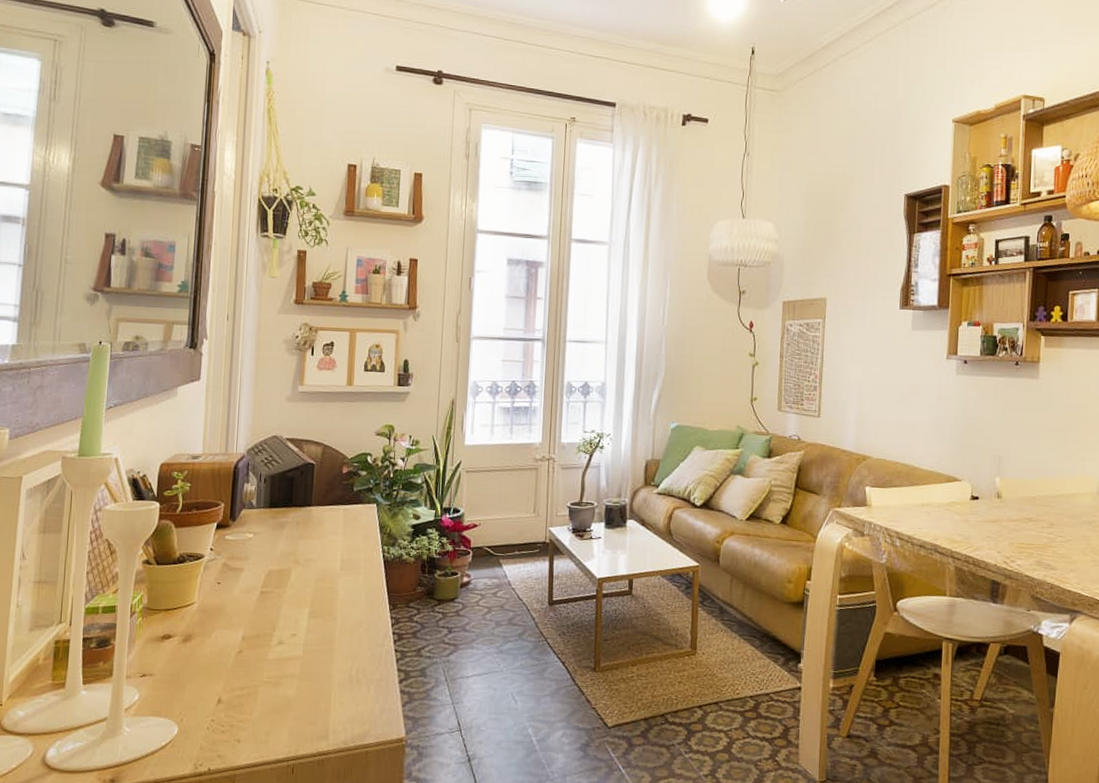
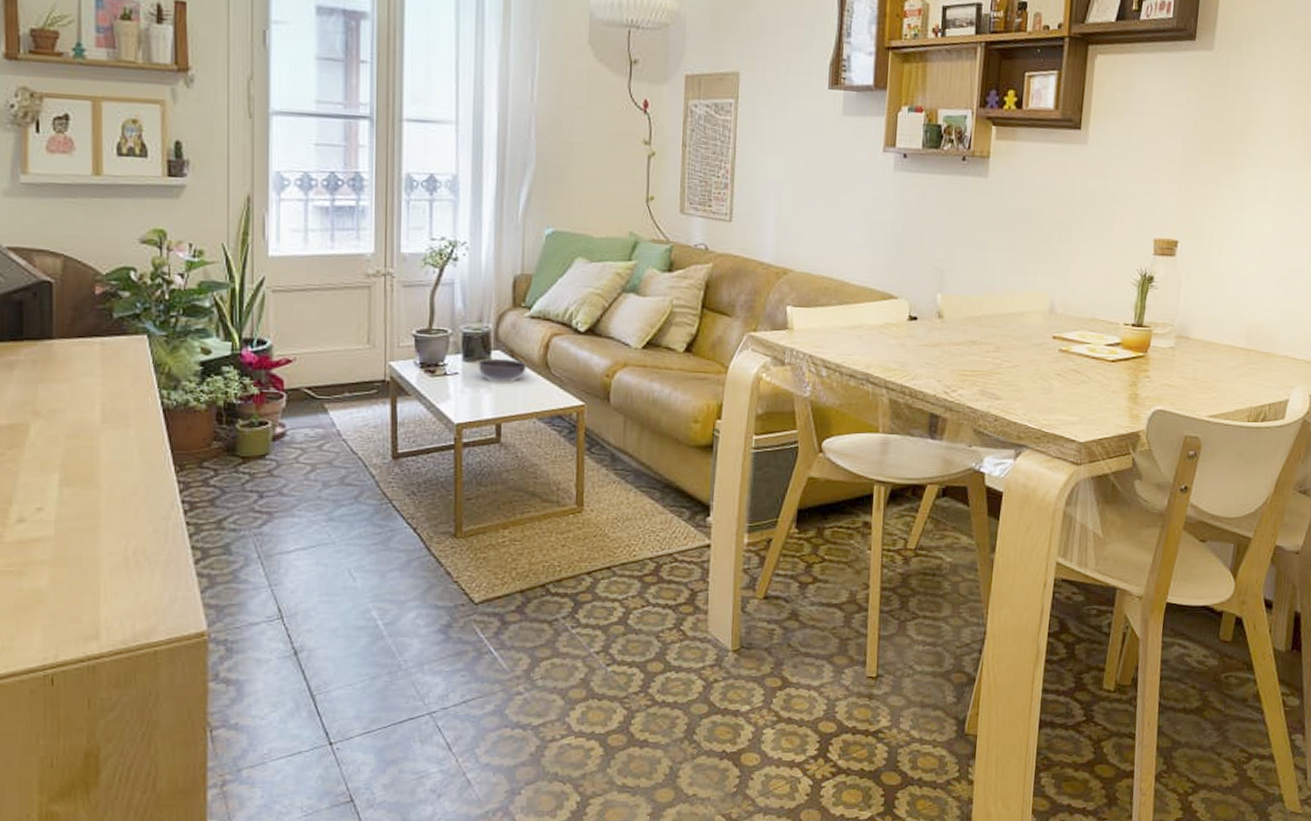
bowl: none [616,526,655,547] -> present [477,358,527,383]

